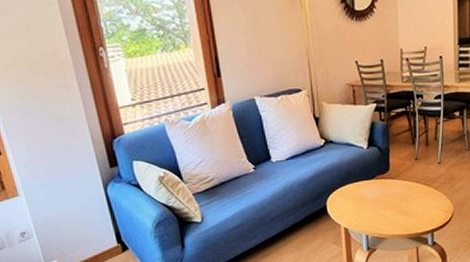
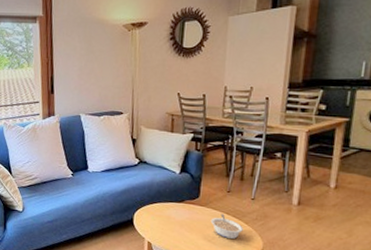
legume: none [403,183,434,208] -> present [210,213,243,239]

